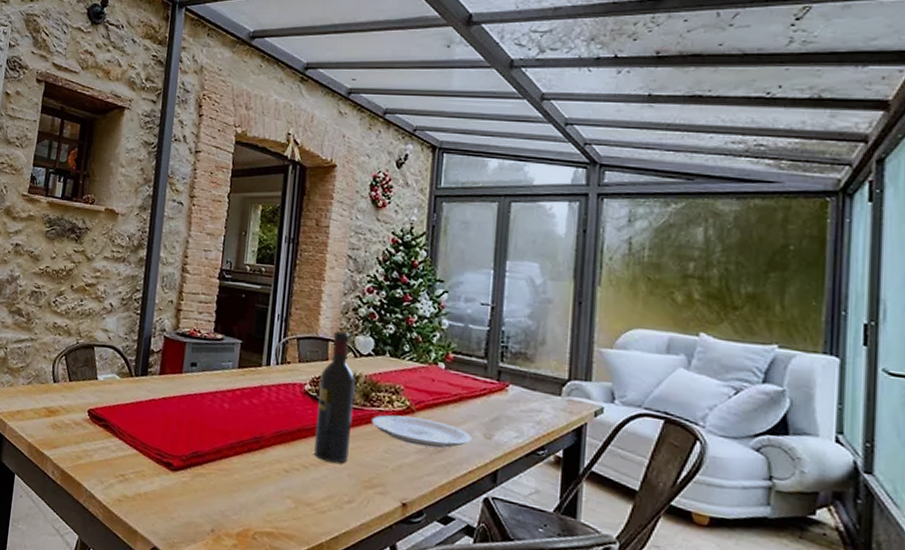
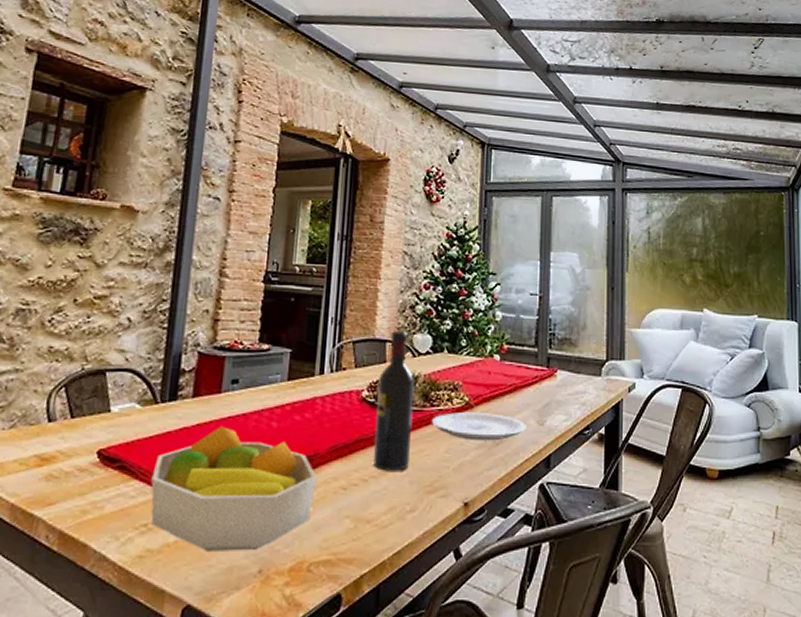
fruit bowl: none [127,402,263,513] -> present [151,426,318,551]

